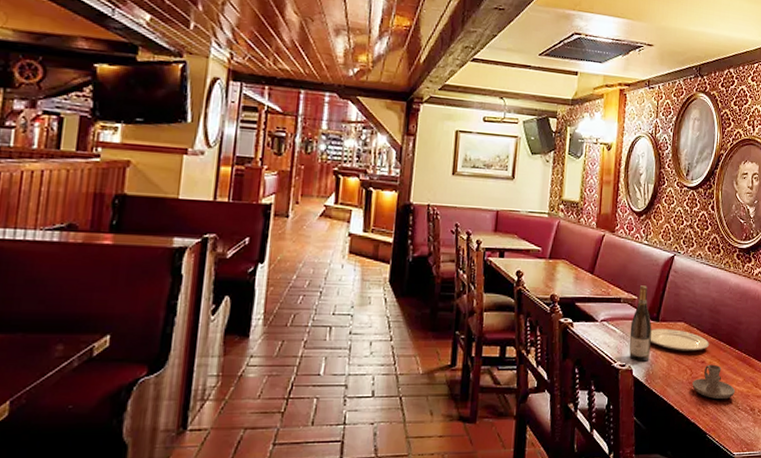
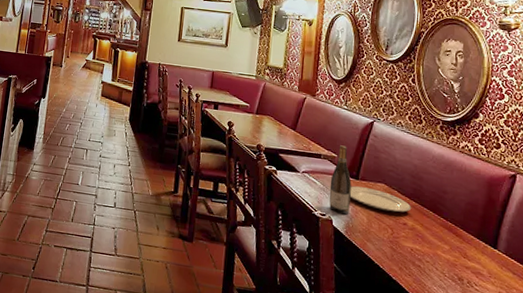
candle holder: present [692,364,736,400] -> none [393,227,441,264]

